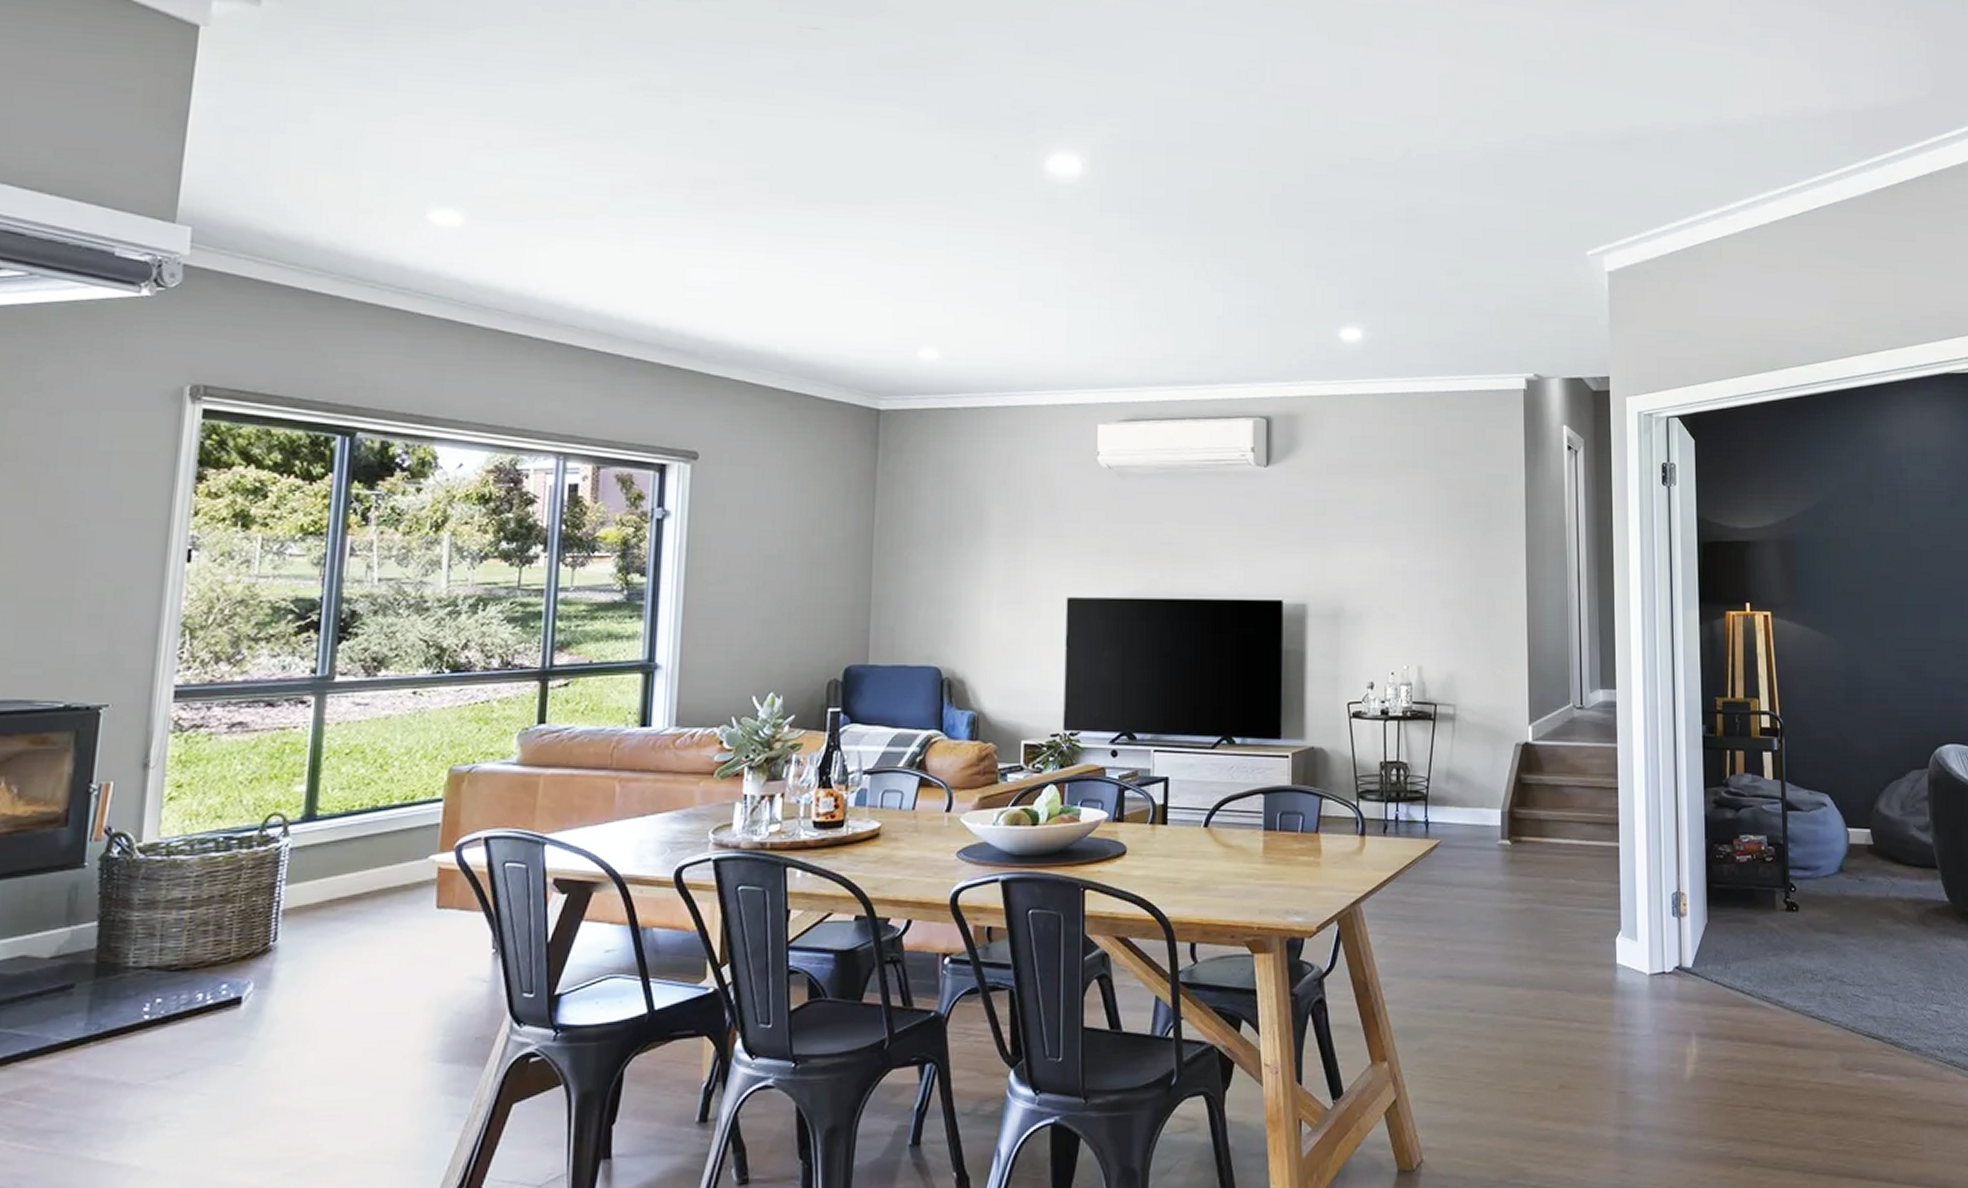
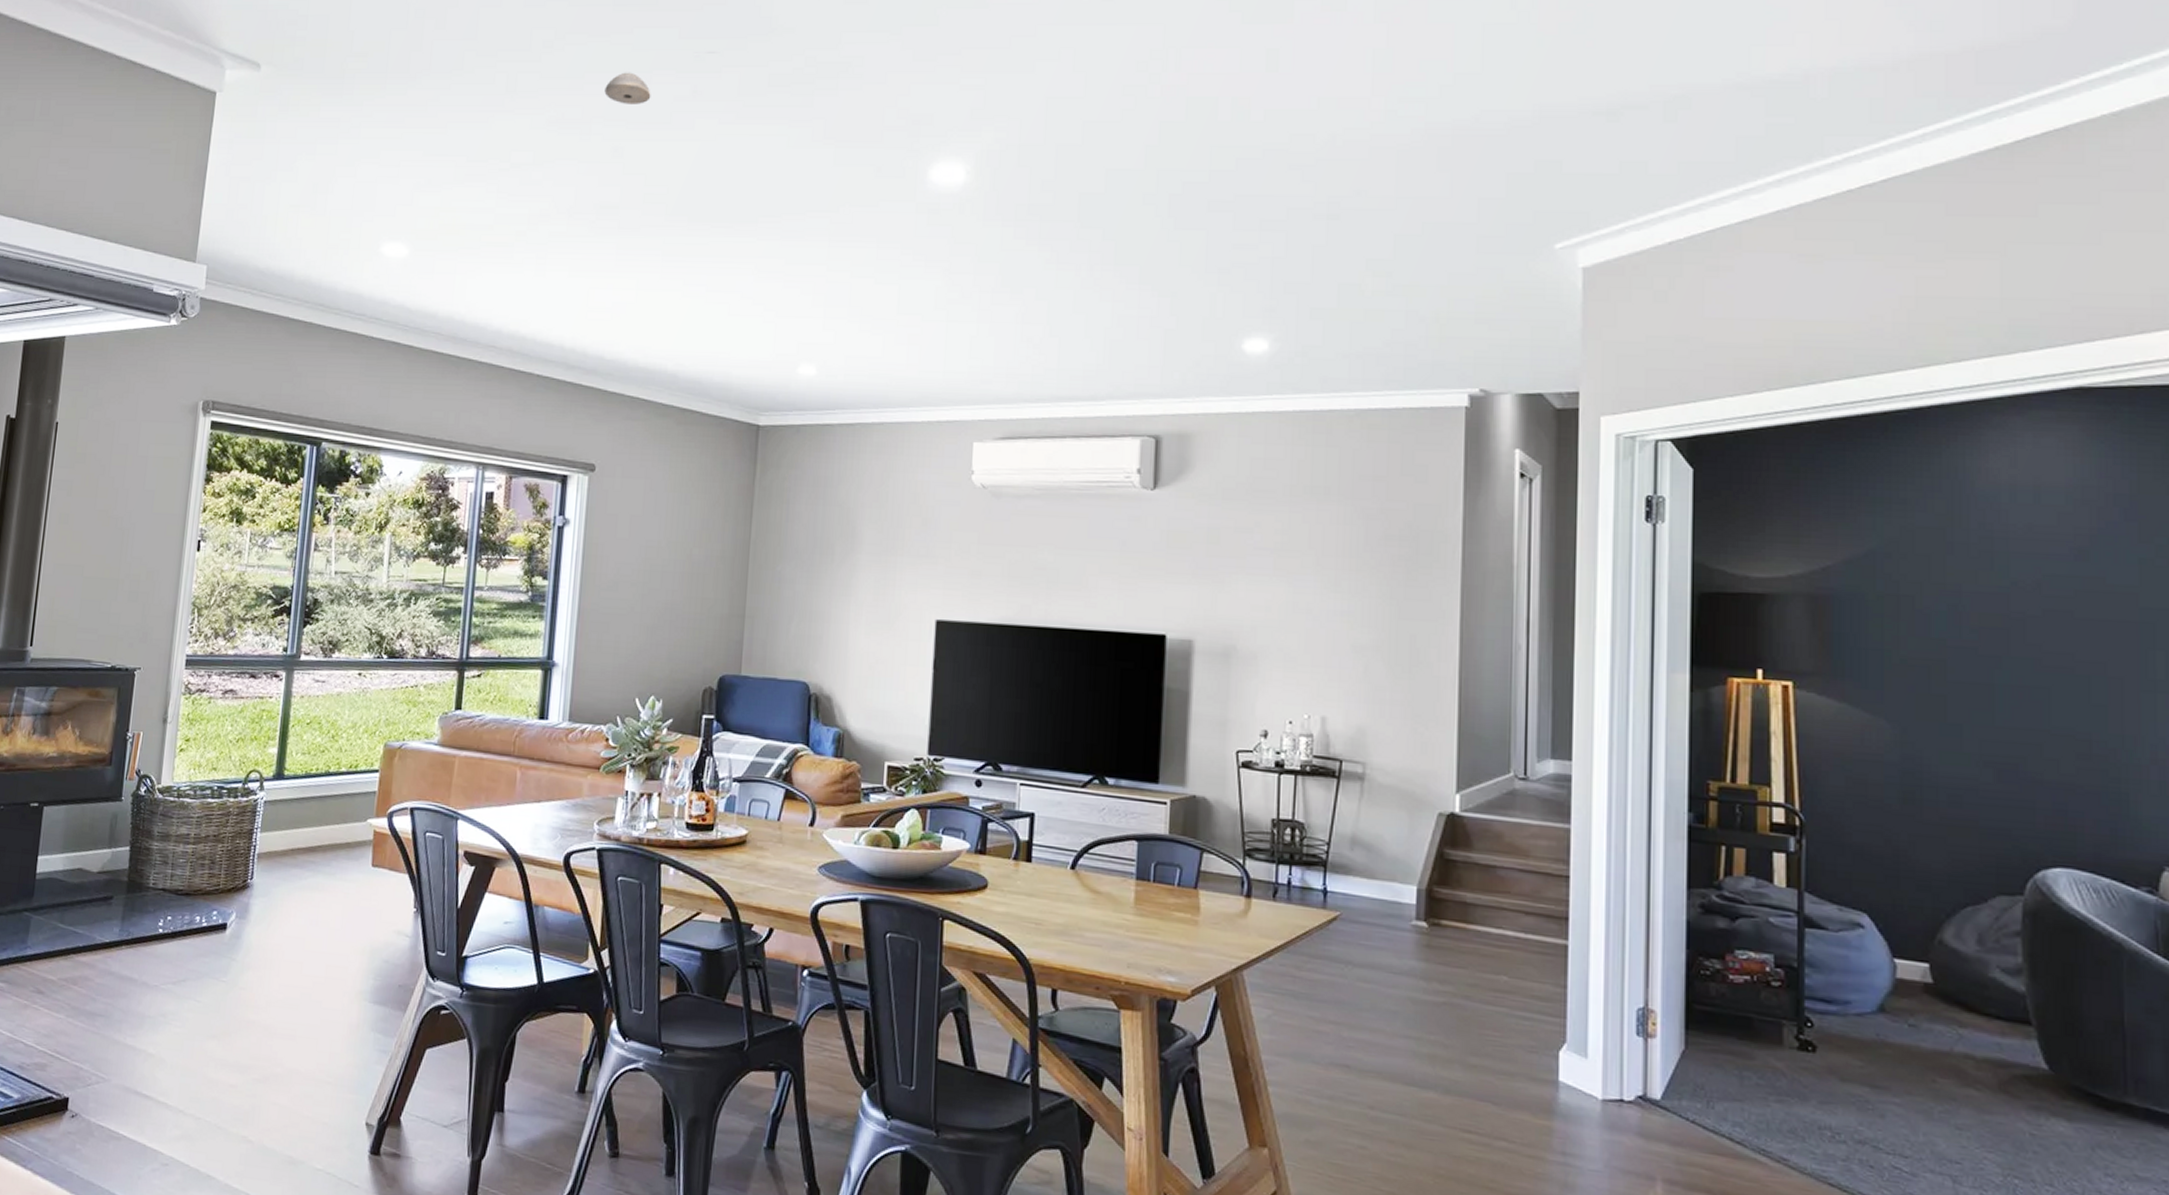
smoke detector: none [696,41,750,76] -> present [604,72,651,104]

